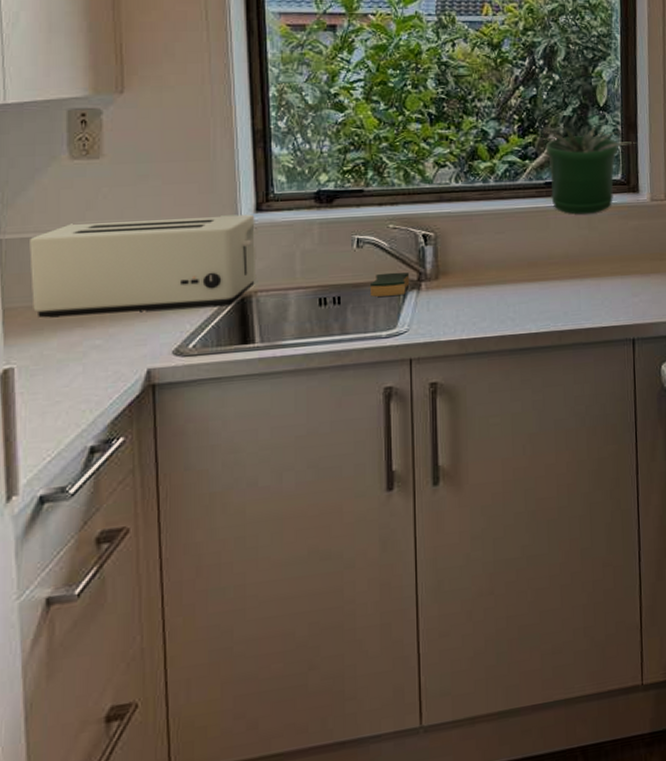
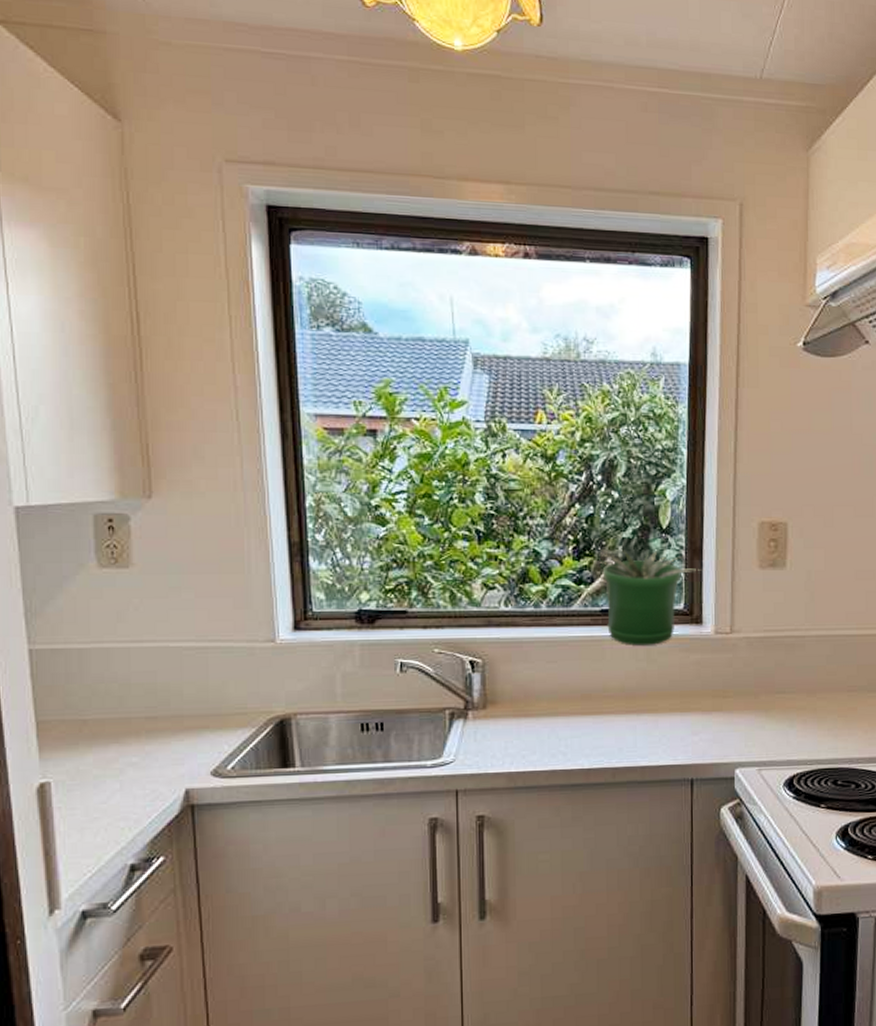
toaster: present [29,214,257,319] -> none [61,632,296,733]
sponge: present [370,272,410,297] -> none [415,699,456,724]

